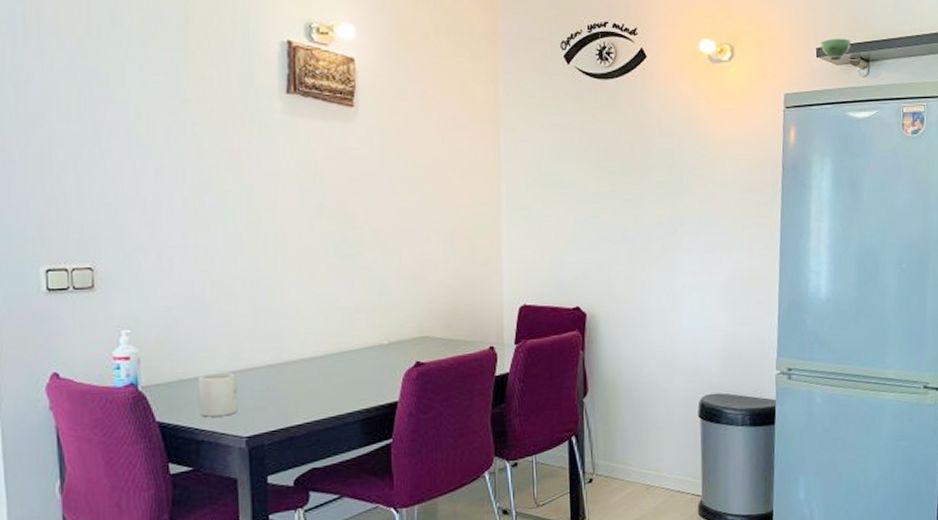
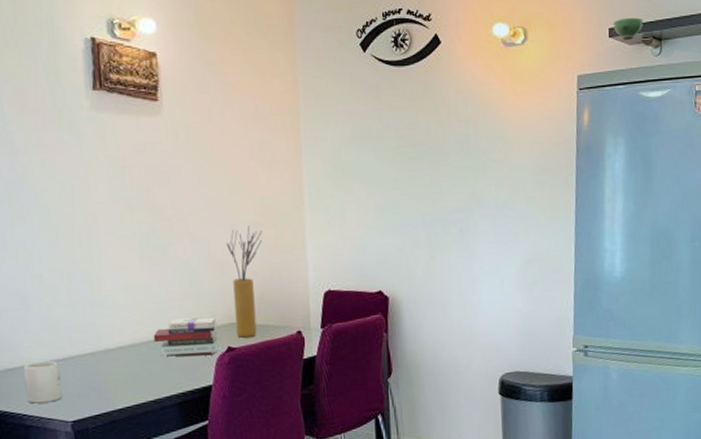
books: none [338,330,407,371] -> present [153,317,219,357]
vase: none [418,236,457,352] -> present [226,226,263,338]

